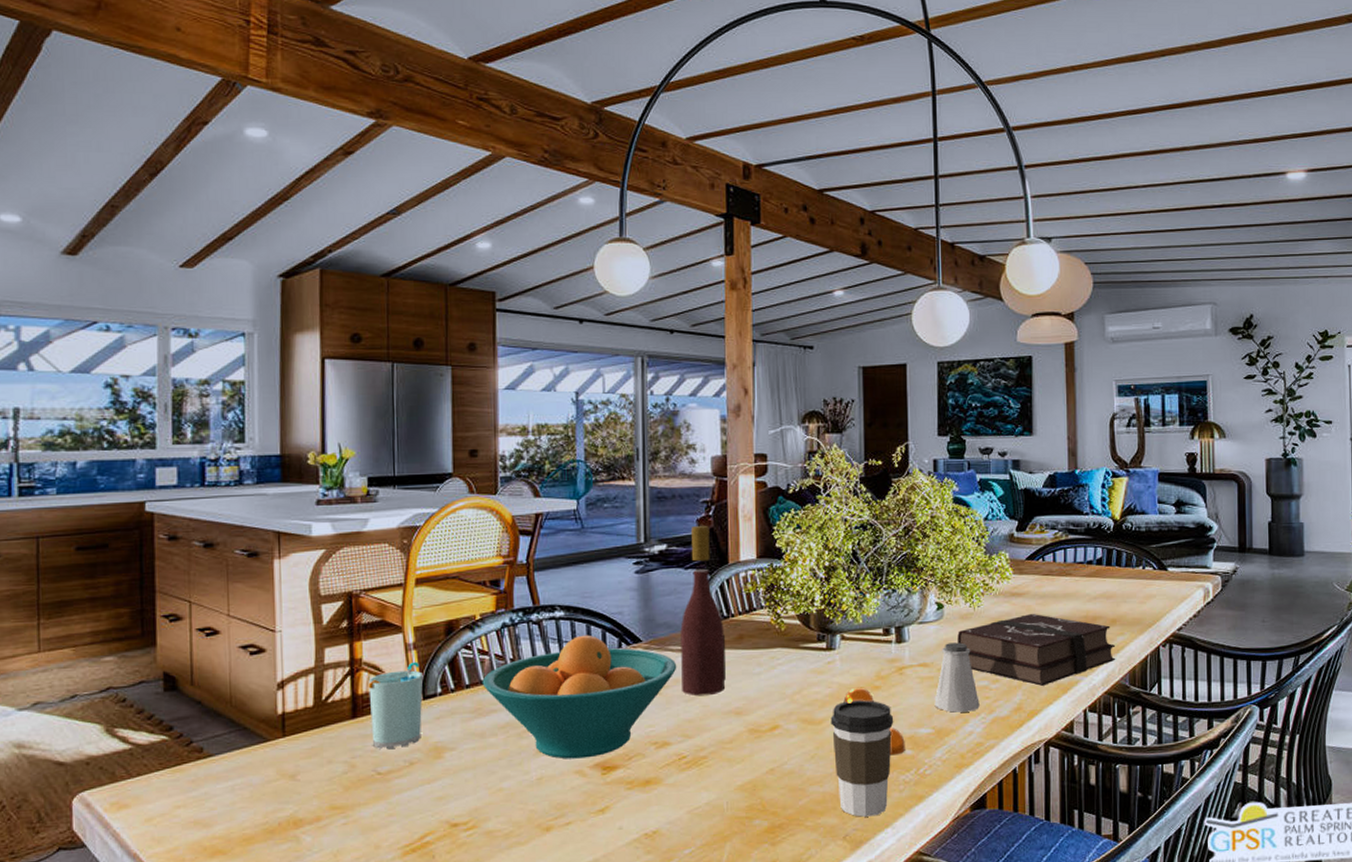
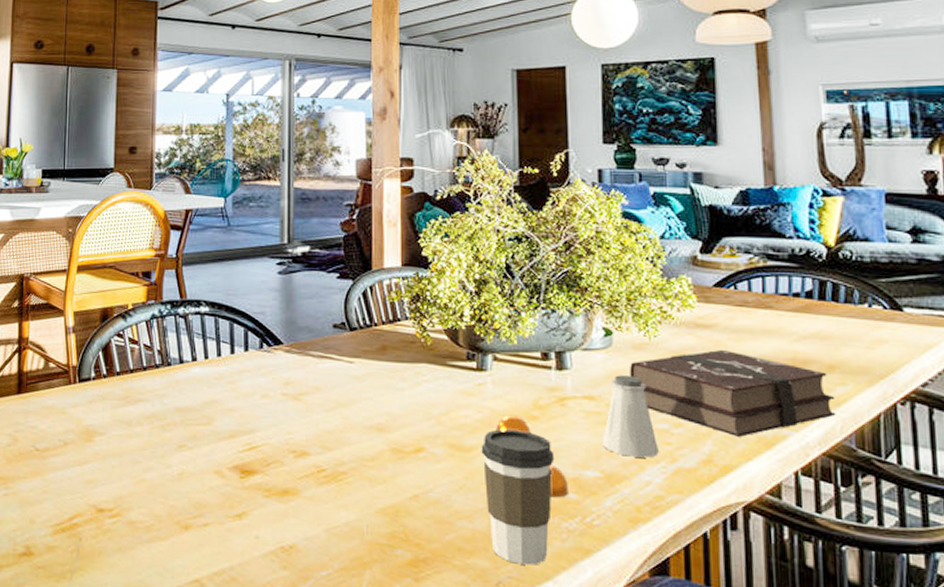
cup: present [368,661,423,750] -> none [32,345,79,428]
fruit bowl: present [482,635,677,759] -> none [131,332,318,459]
wine bottle: present [680,526,727,697] -> none [322,229,369,408]

